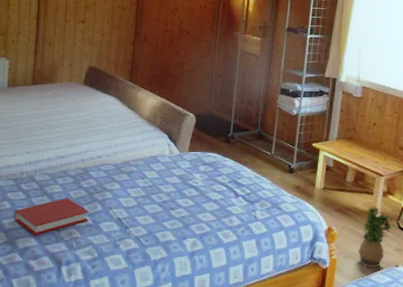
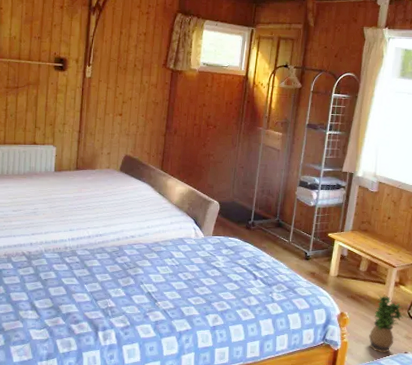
book: present [14,198,89,235] -> none [58,272,123,303]

